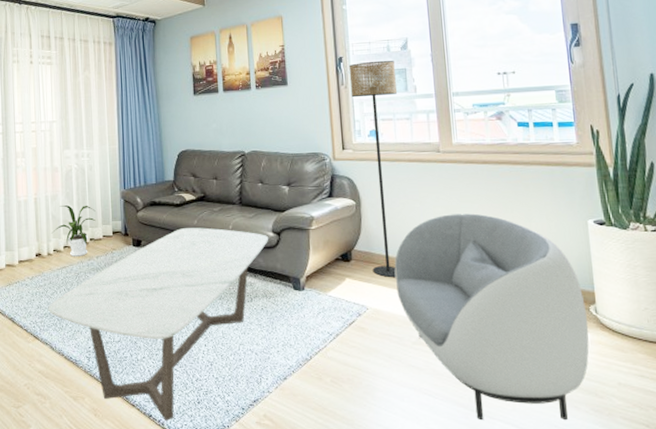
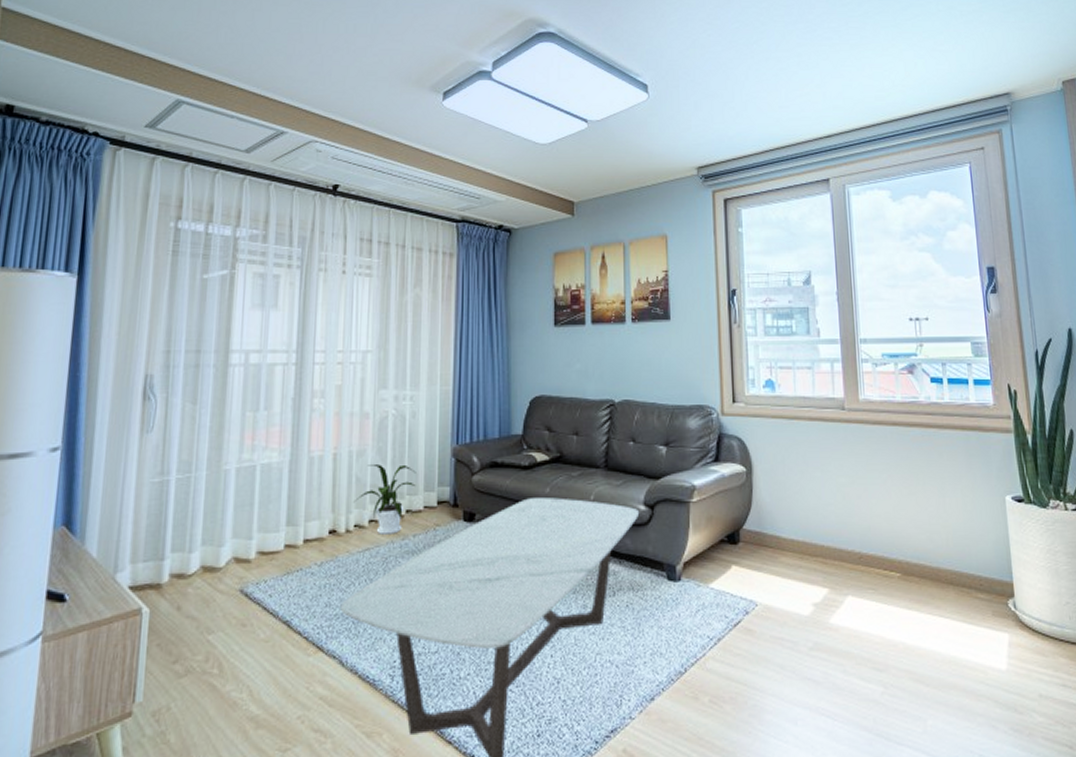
floor lamp: present [349,60,397,278] -> none [743,296,797,565]
armchair: present [394,213,590,421] -> none [789,485,1008,748]

